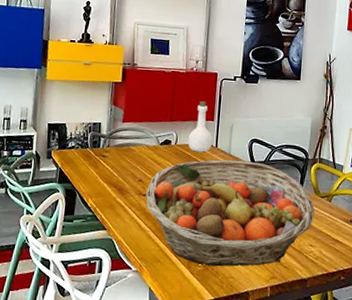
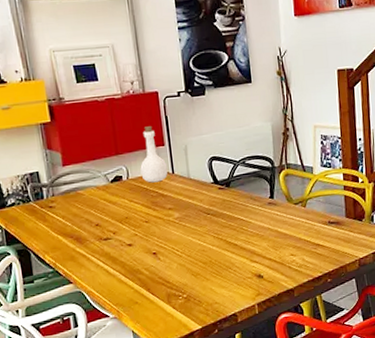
fruit basket: present [146,159,315,267] -> none [106,181,291,298]

